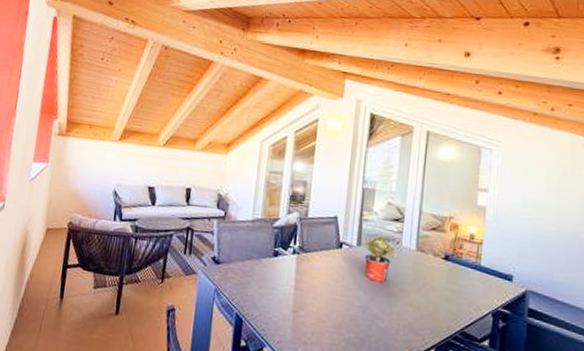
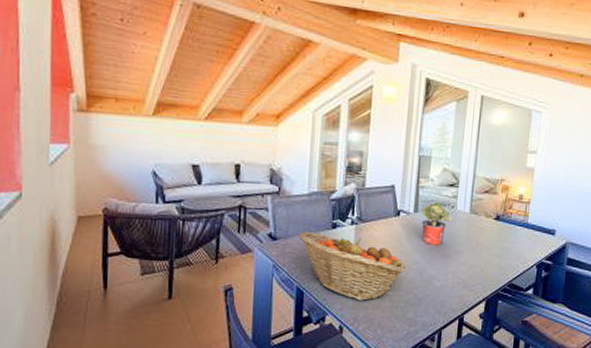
fruit basket: none [241,258,348,336] -> present [299,232,407,301]

